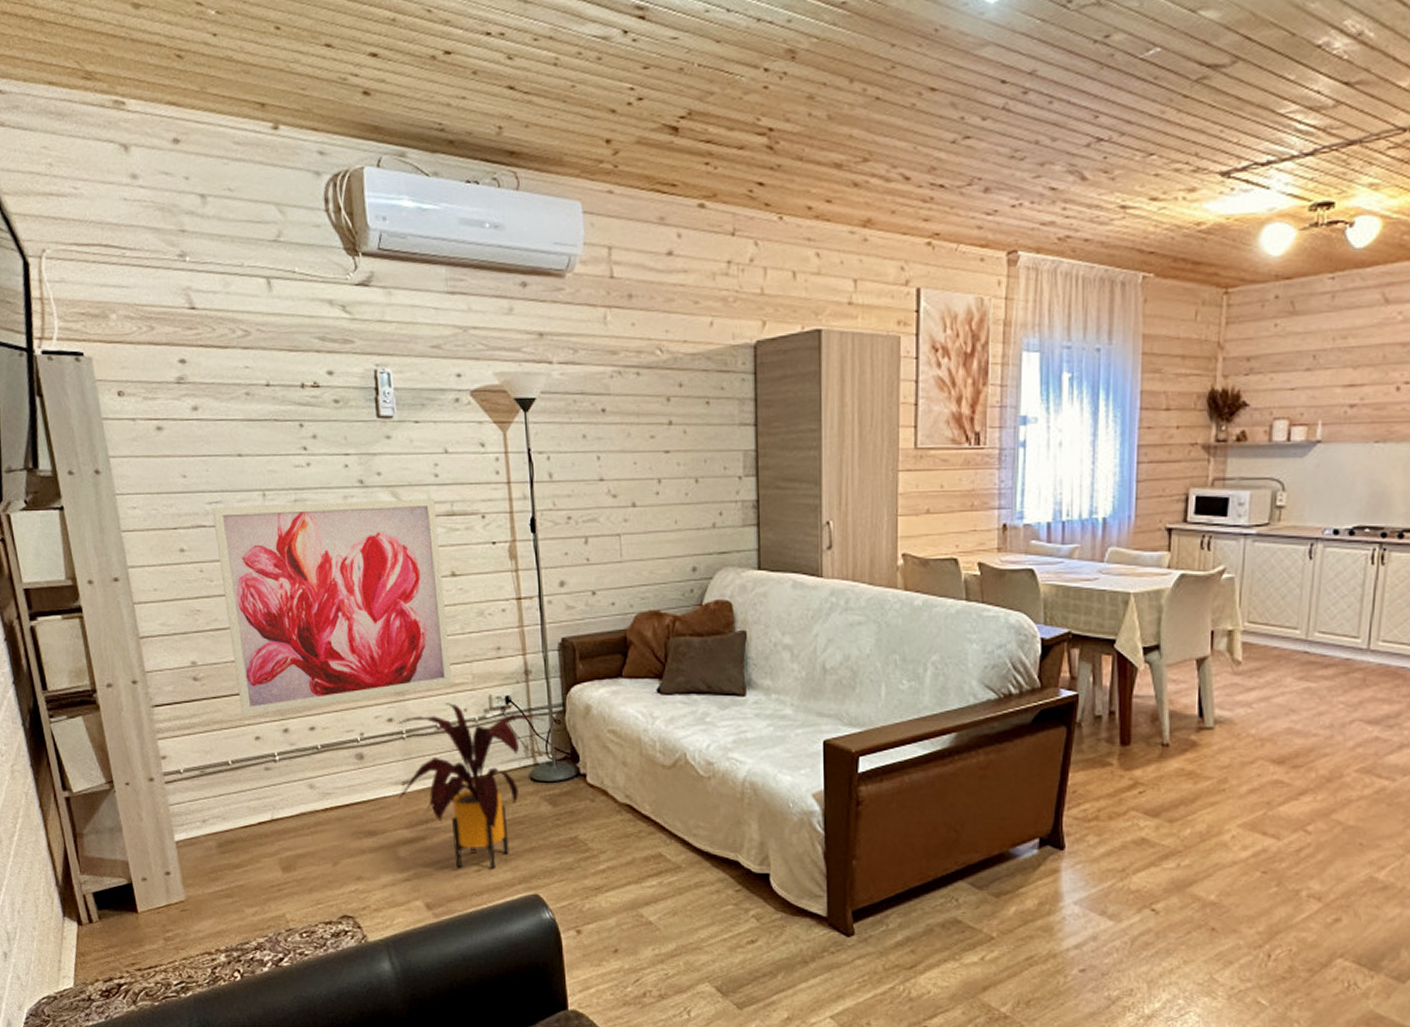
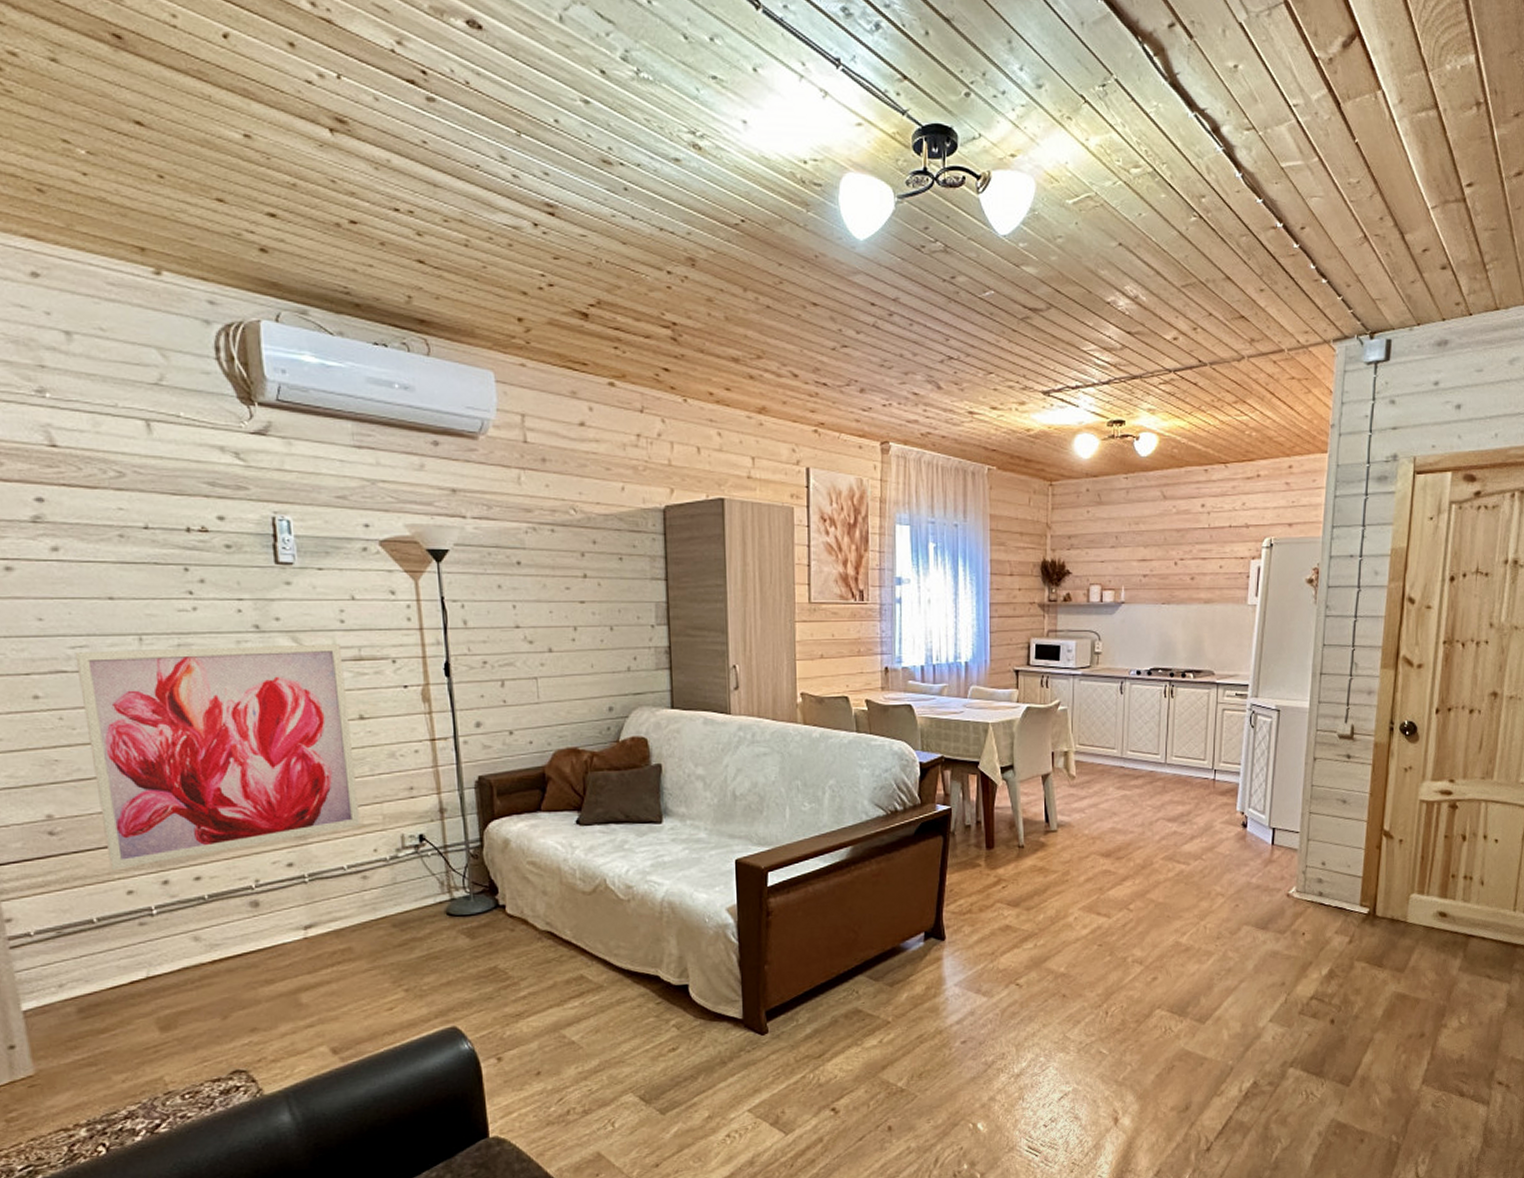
house plant: present [398,703,546,869] -> none [299,844,462,1009]

